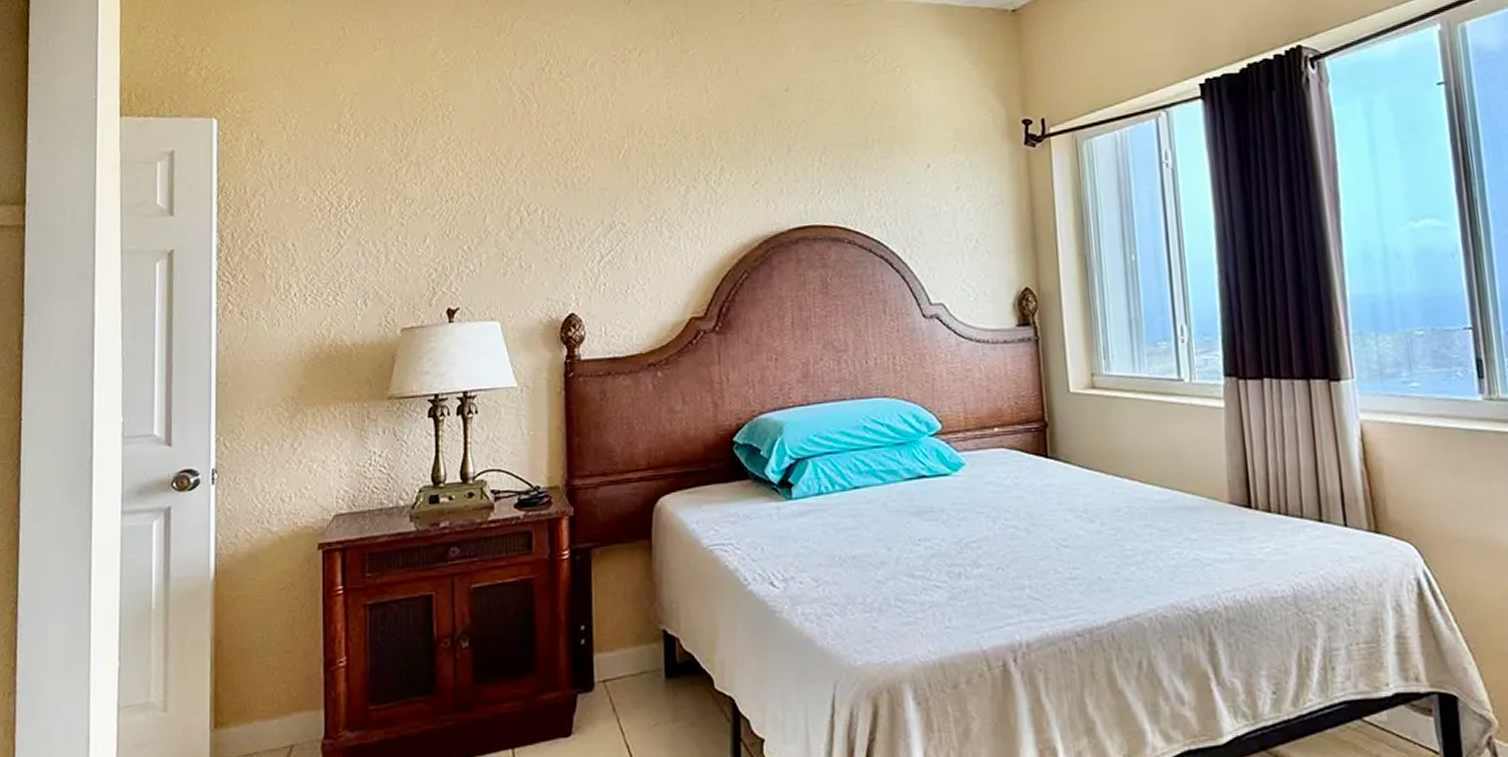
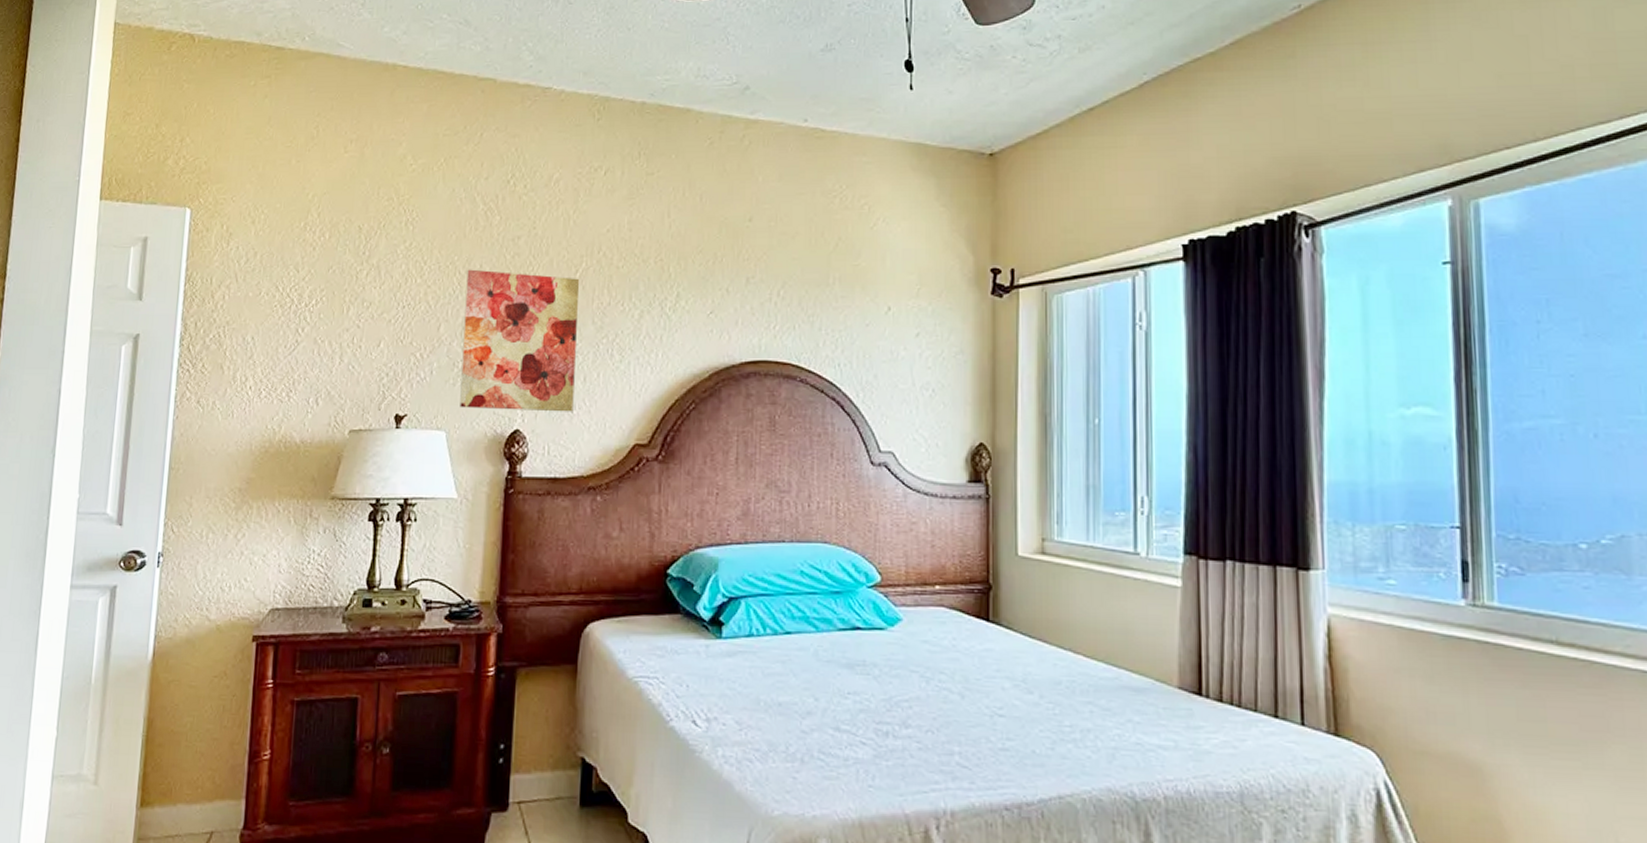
wall art: none [509,158,627,297] -> present [460,269,579,412]

